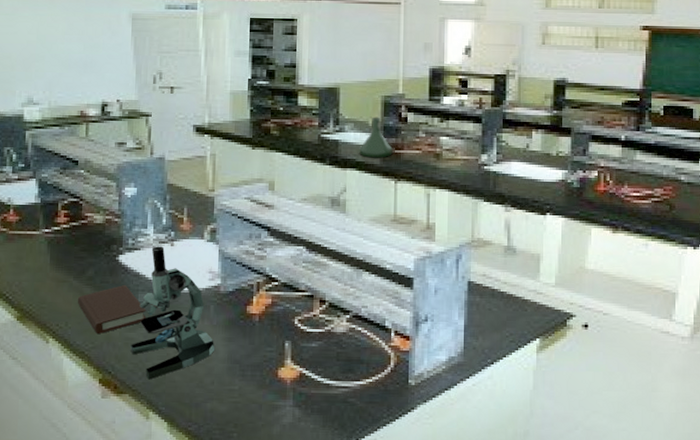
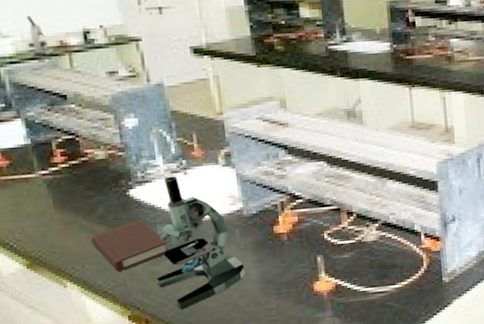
microscope: none [53,87,74,124] -> present [26,16,54,56]
flask: present [359,117,393,158] -> none [369,23,404,66]

